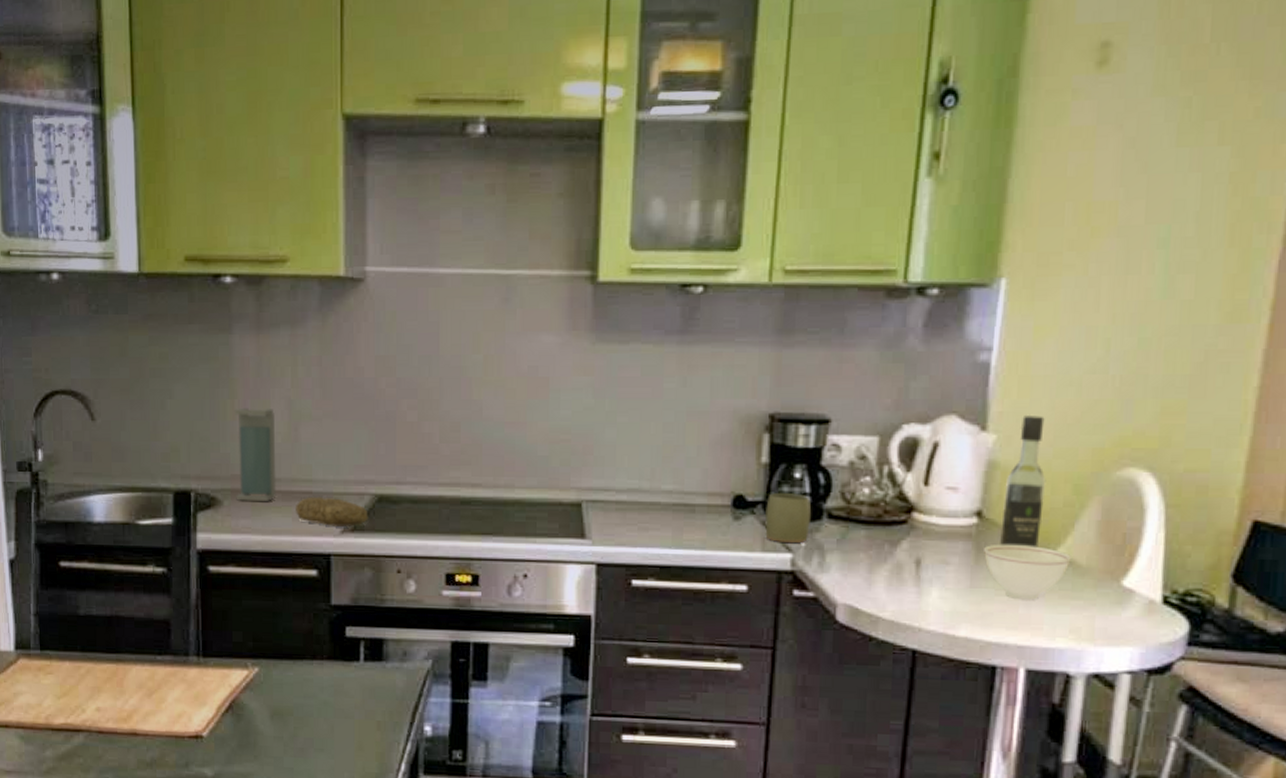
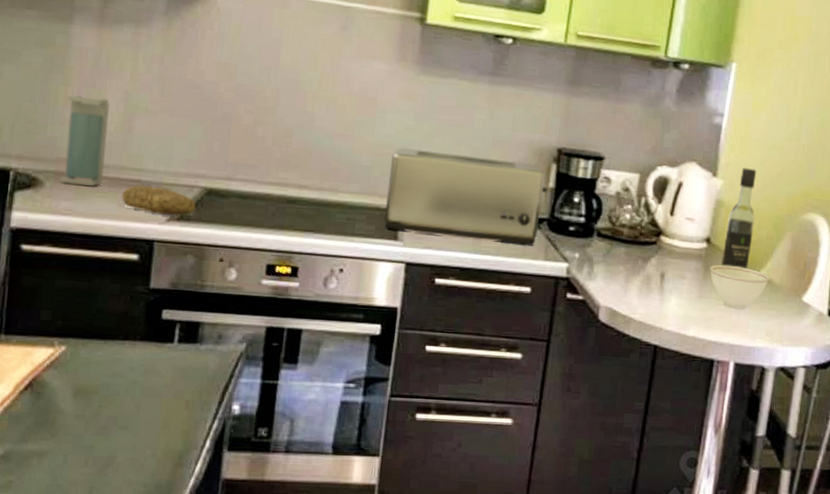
toaster: none [567,430,760,534] -> present [384,147,547,245]
mug: present [765,493,812,544] -> none [548,213,586,255]

